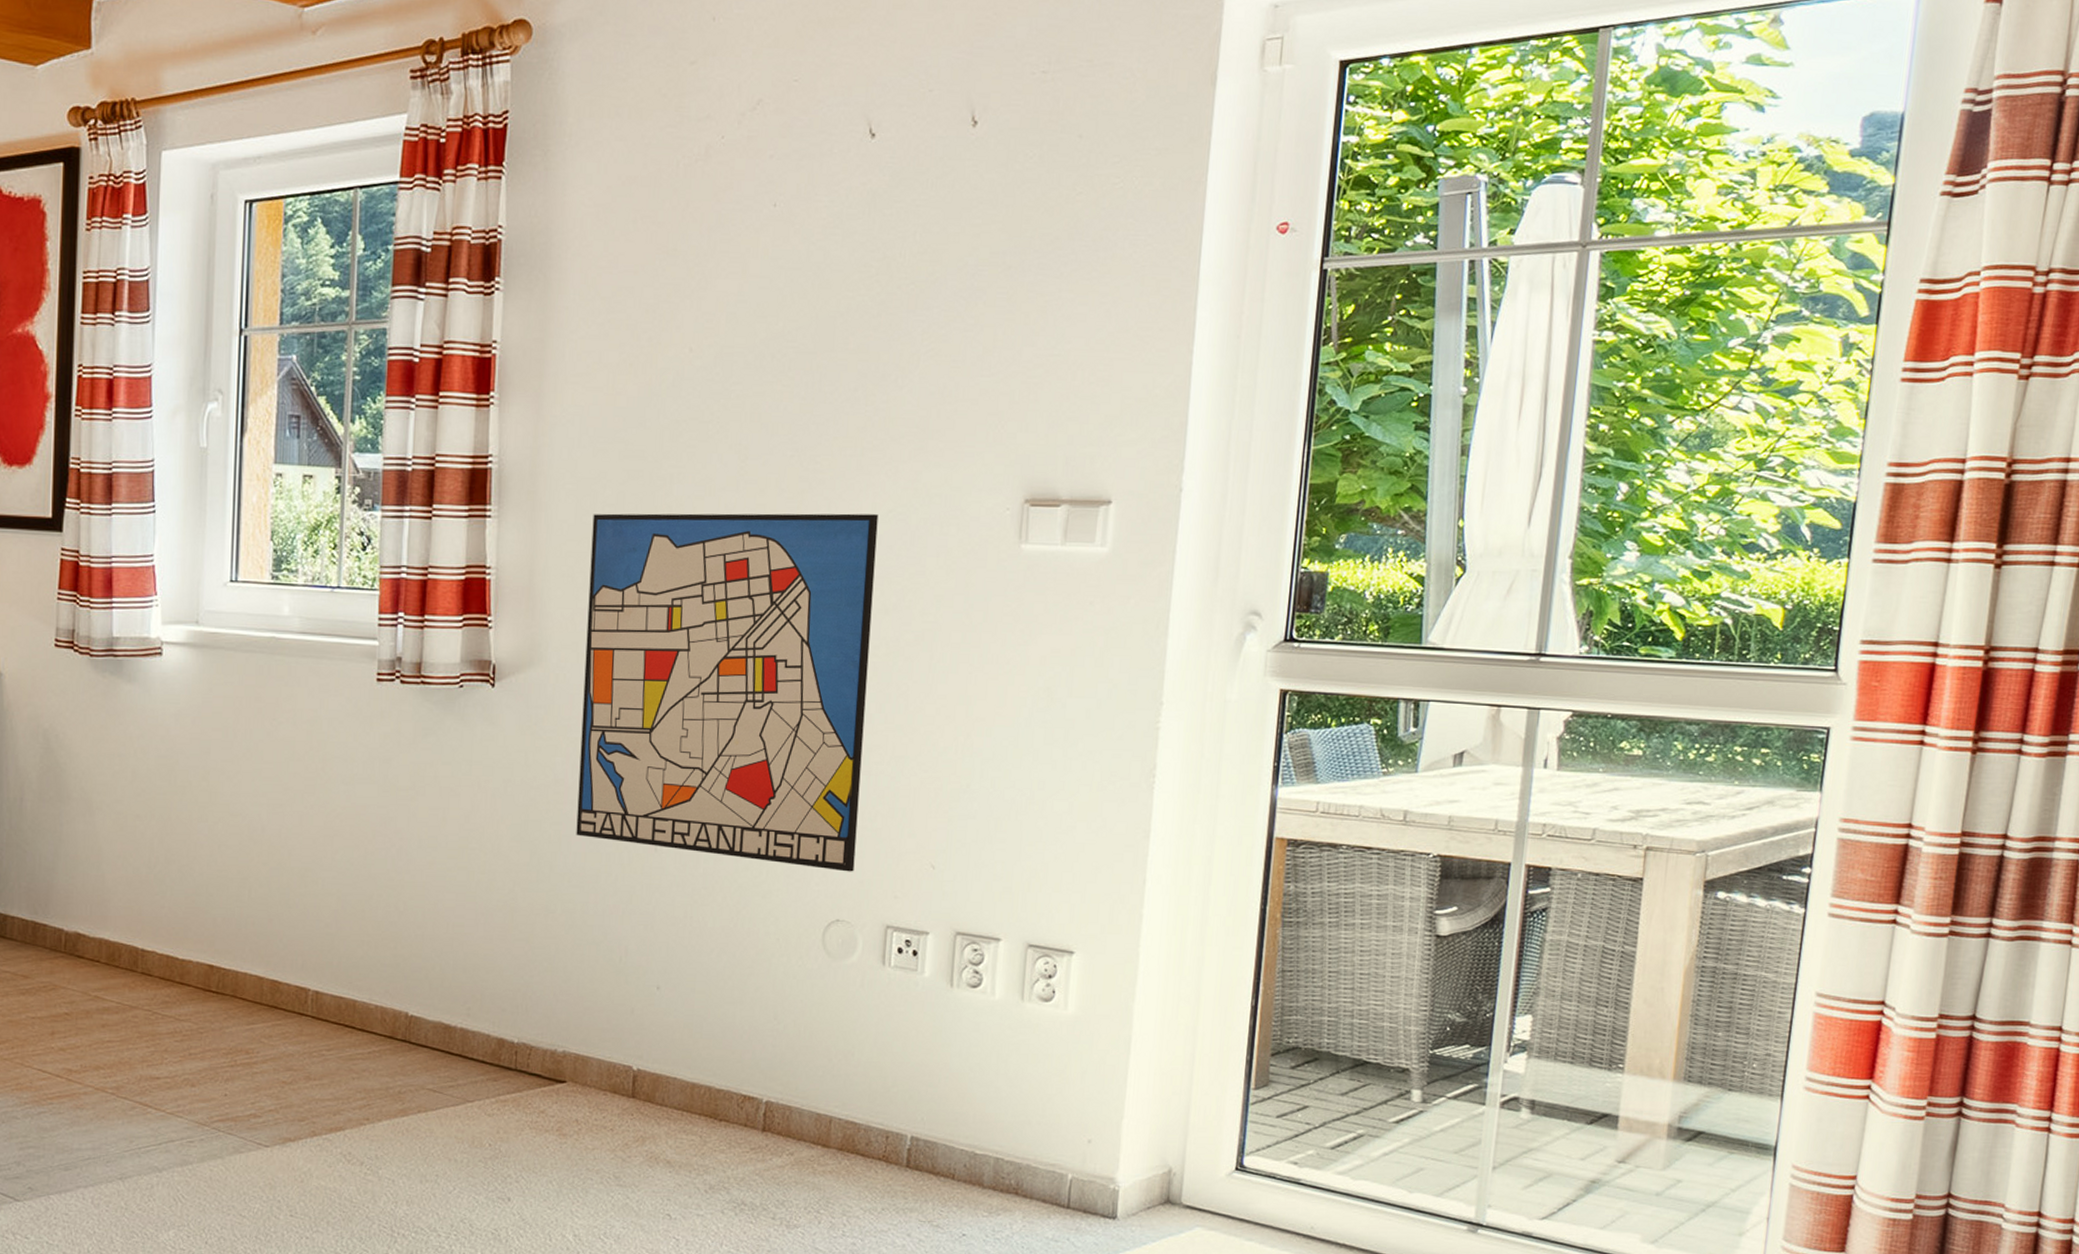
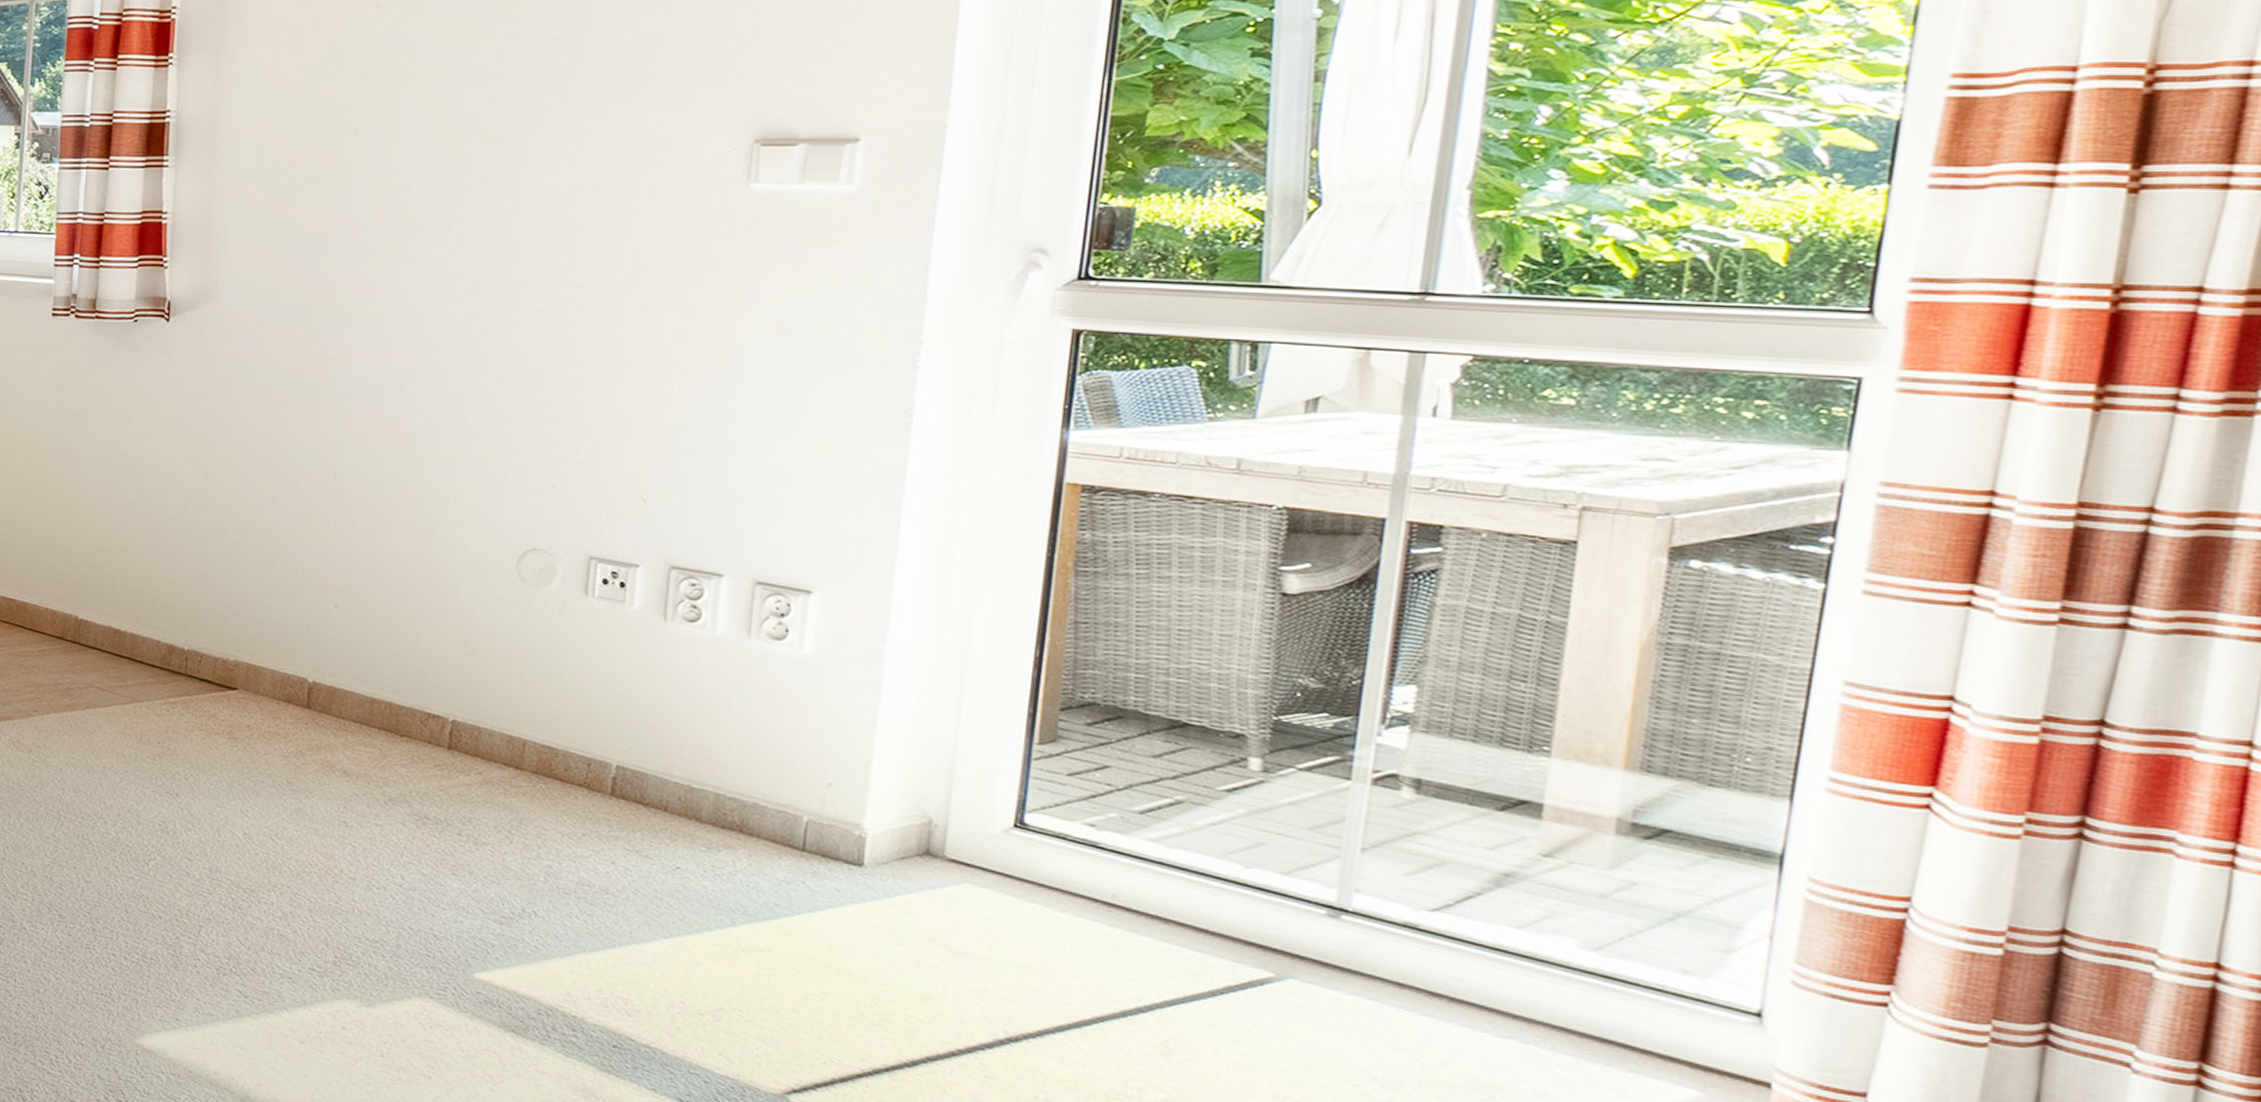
wall art: present [576,513,878,872] -> none [251,157,584,503]

